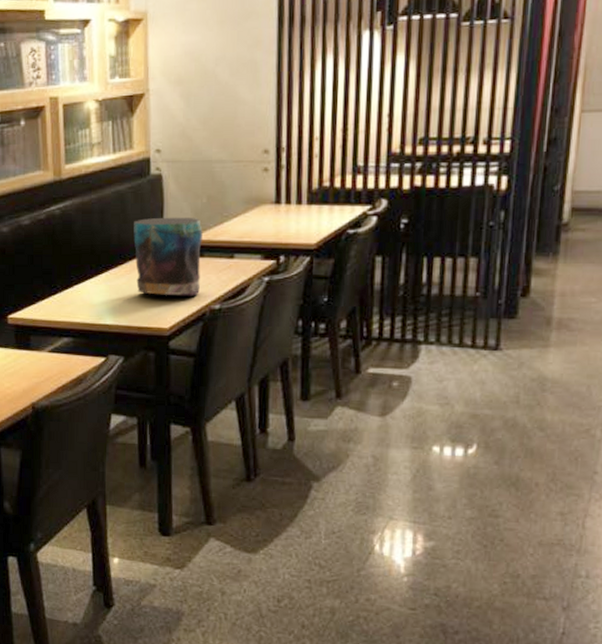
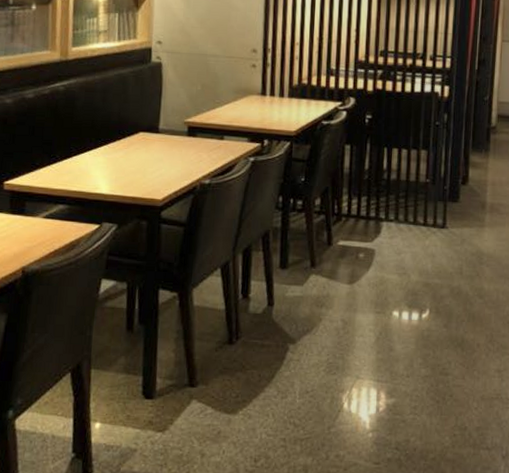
vase: present [134,217,203,296] -> none [133,99,197,171]

